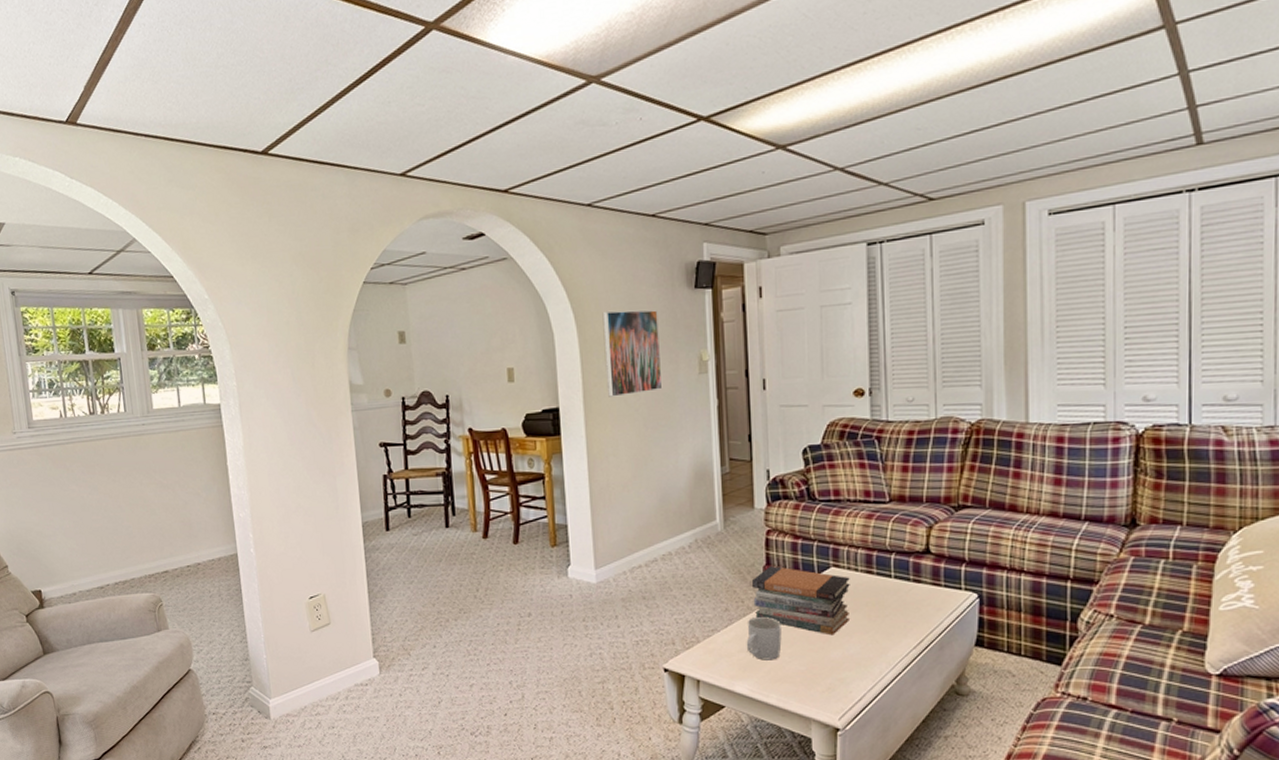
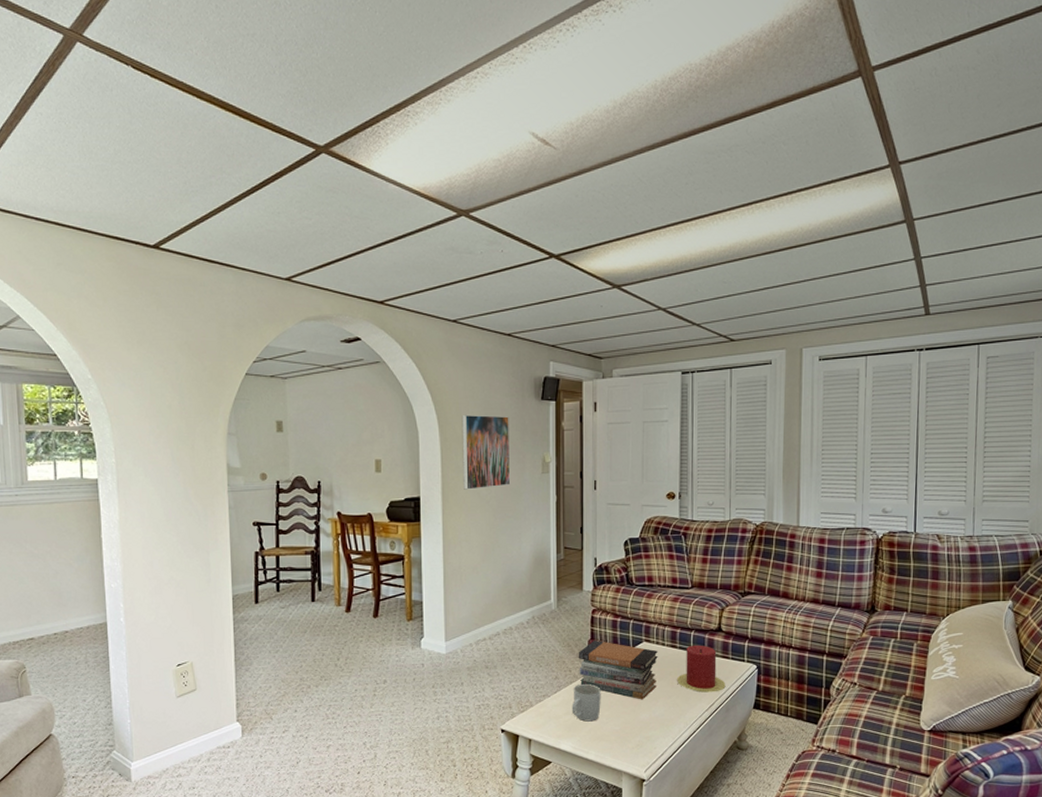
candle: none [875,570,938,627] -> present [677,645,726,693]

